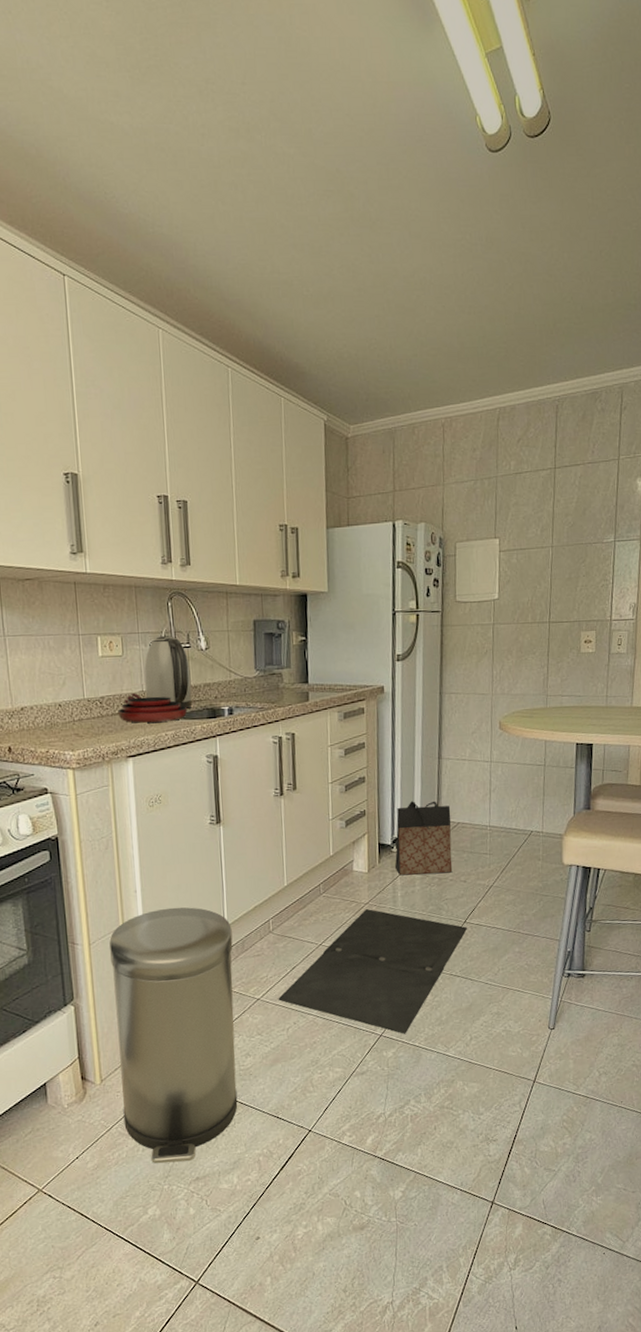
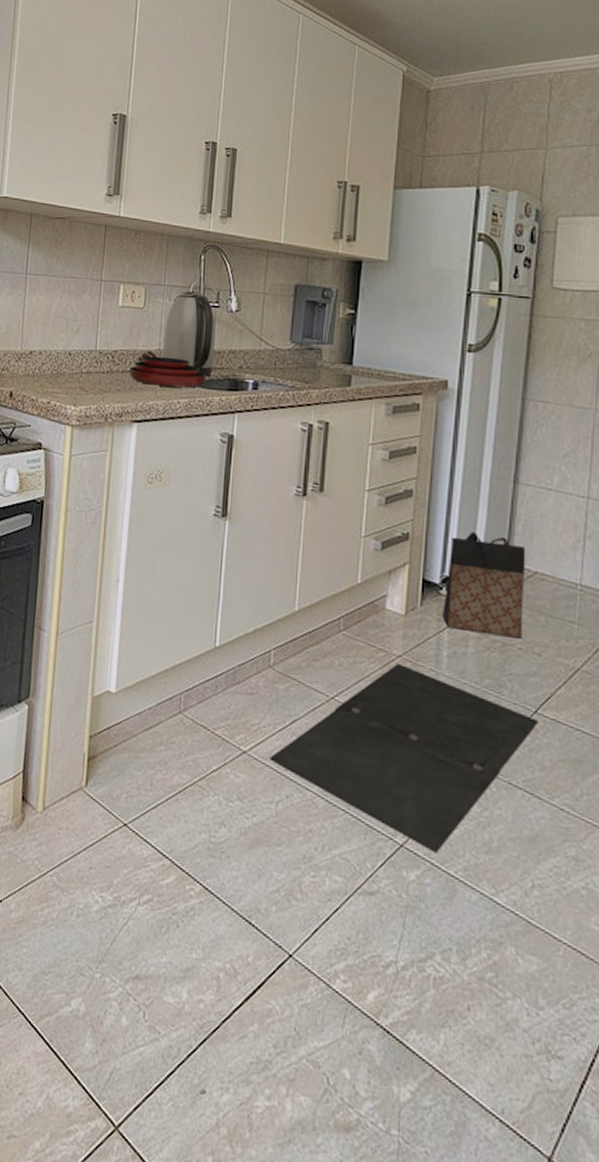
pedal bin: present [109,907,238,1164] -> none [61,608,223,949]

